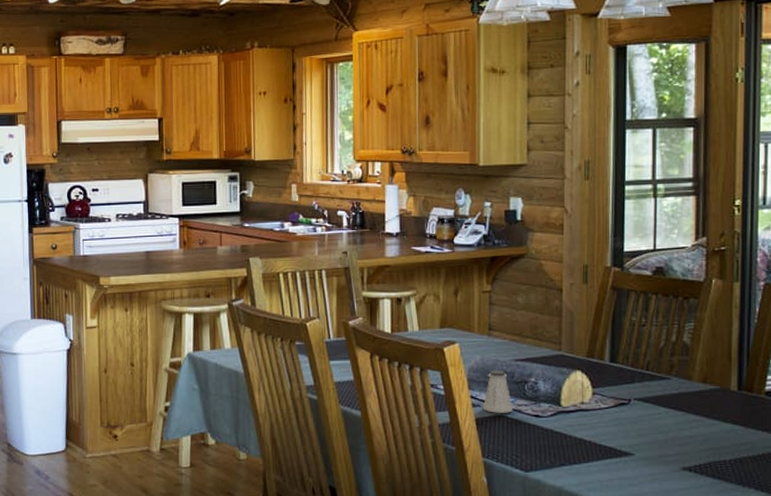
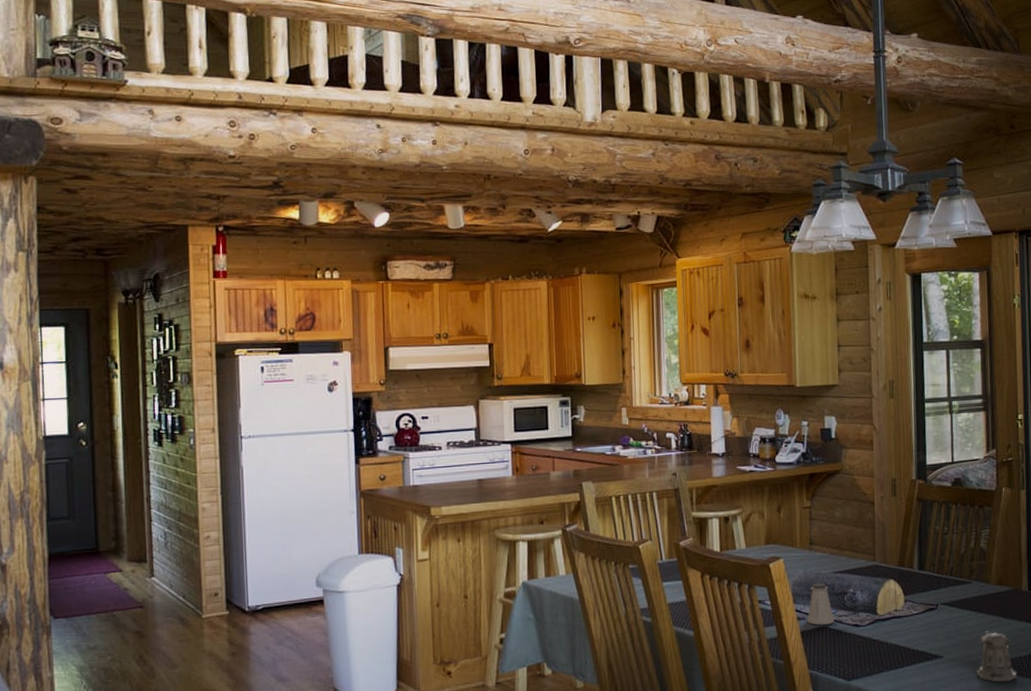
pepper shaker: none [671,430,719,486] -> present [976,630,1017,683]

